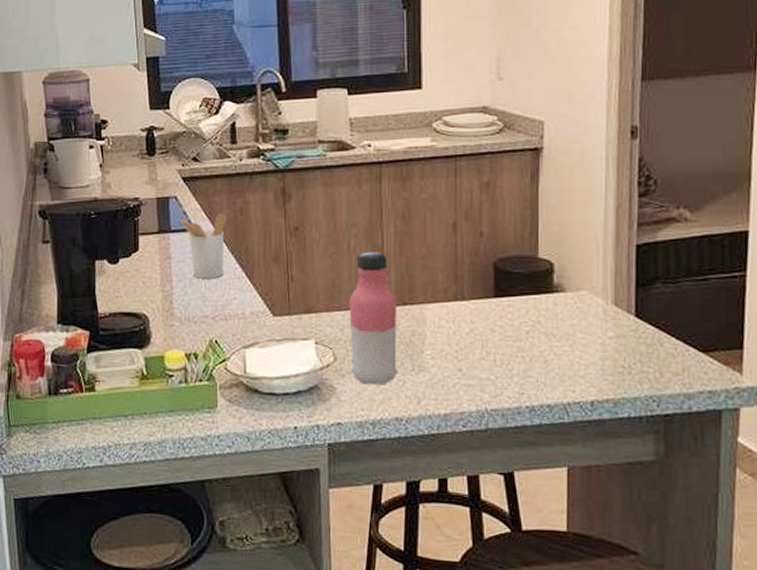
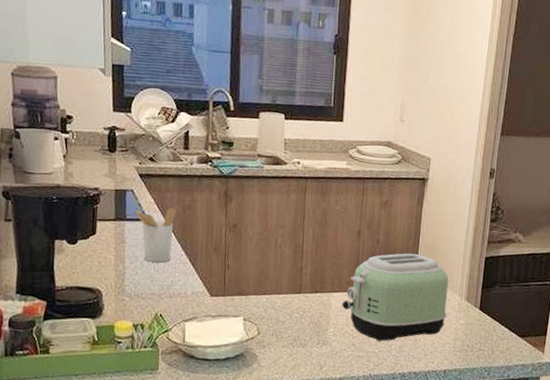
water bottle: present [349,252,398,385] -> none [270,249,310,355]
toaster: none [439,247,588,365] -> present [342,253,449,341]

